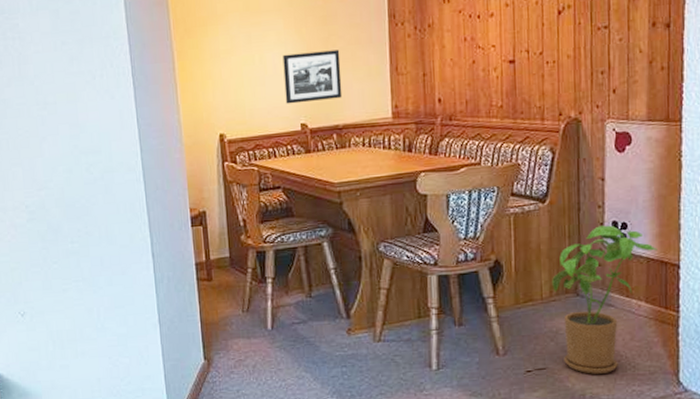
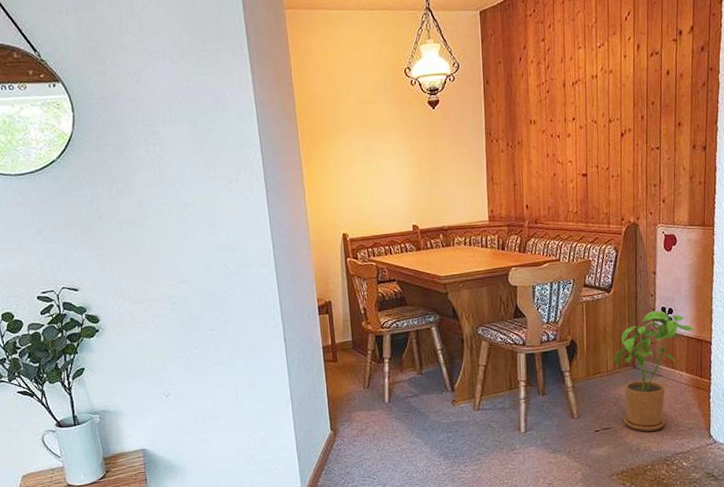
picture frame: present [282,49,343,104] -> none [397,161,447,208]

